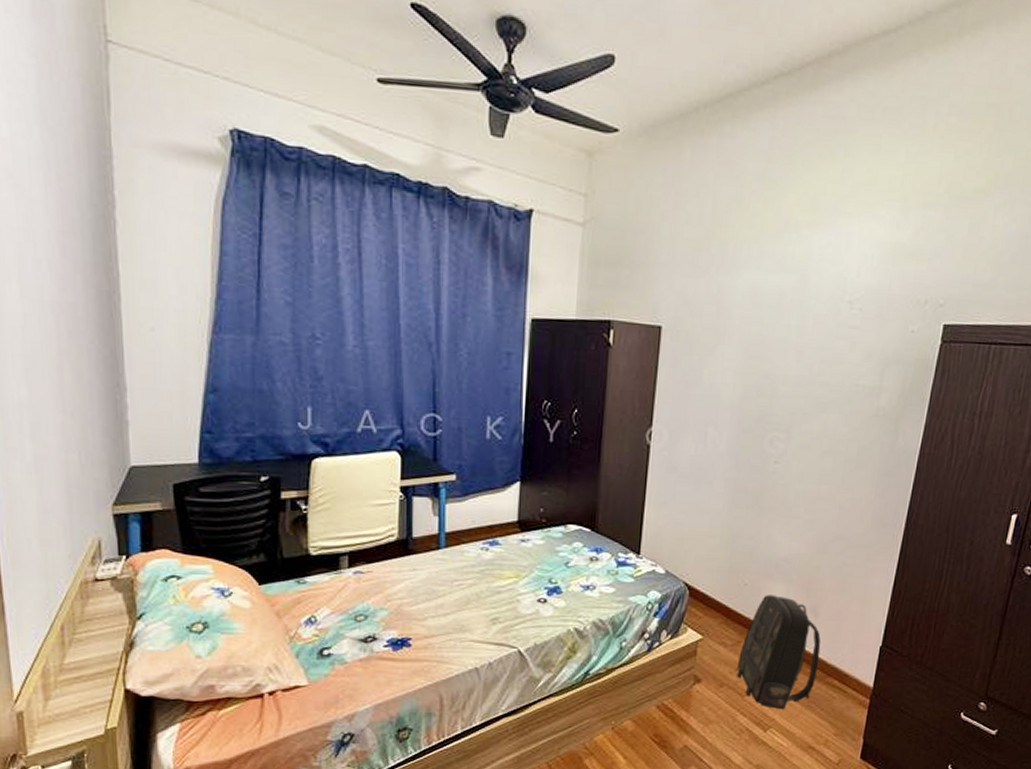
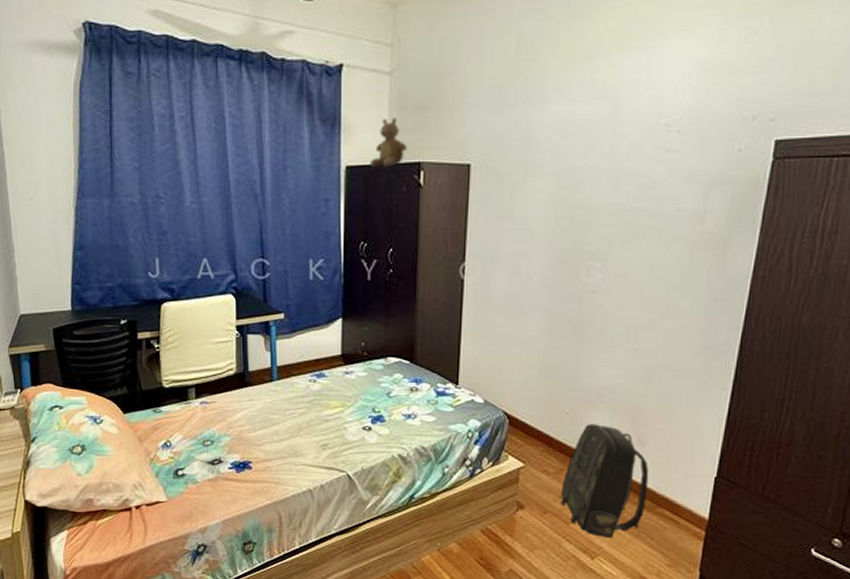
teddy bear: none [558,271,597,324] -> present [370,118,407,168]

